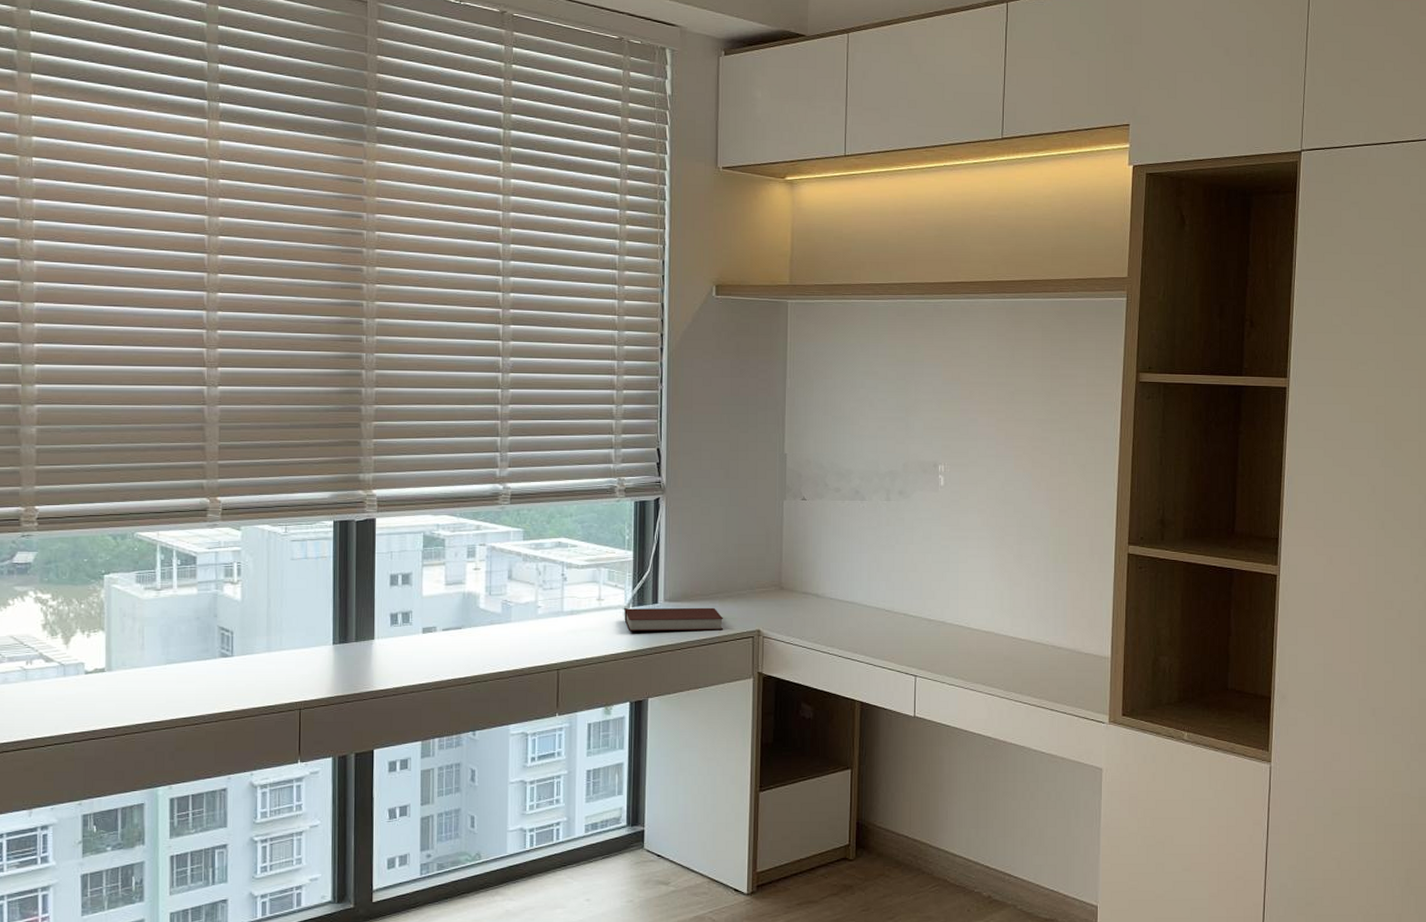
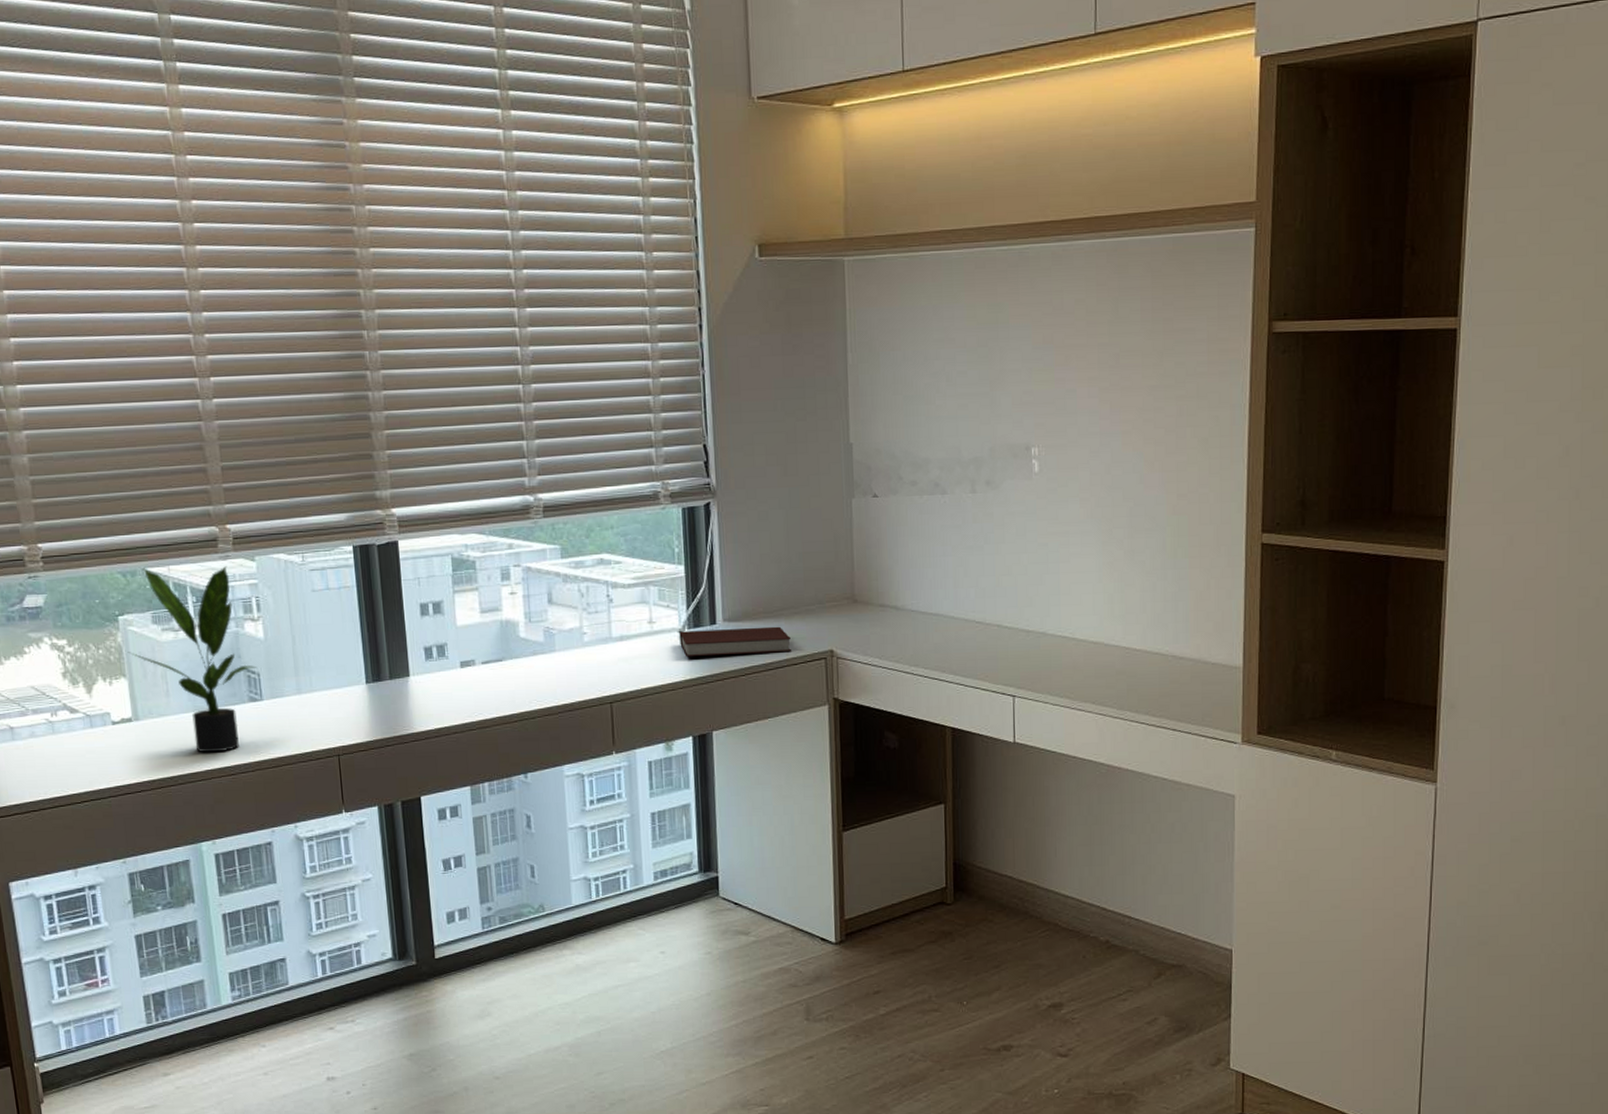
potted plant: none [109,532,232,703] -> present [128,566,258,753]

